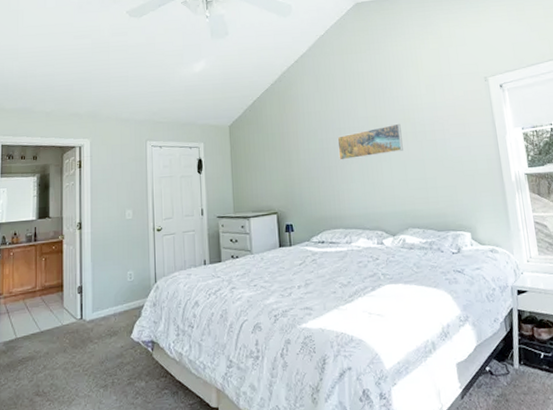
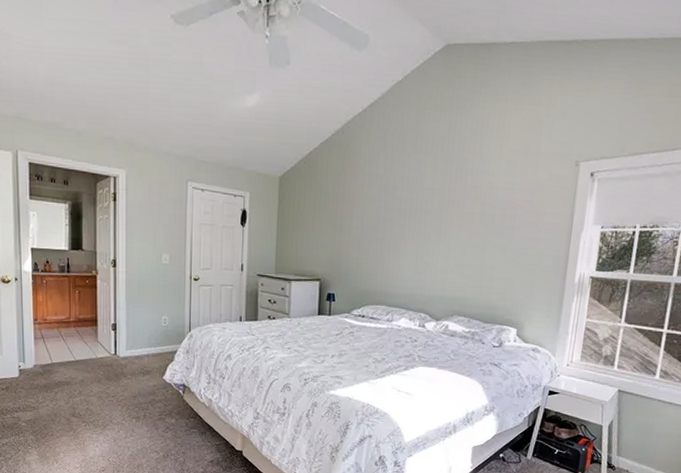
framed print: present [337,123,403,160] -> none [394,201,469,234]

